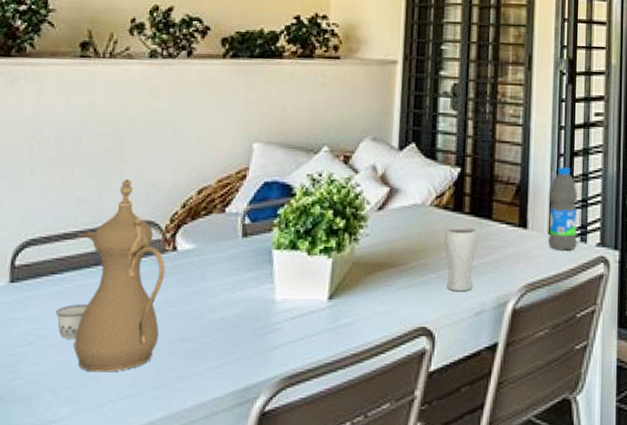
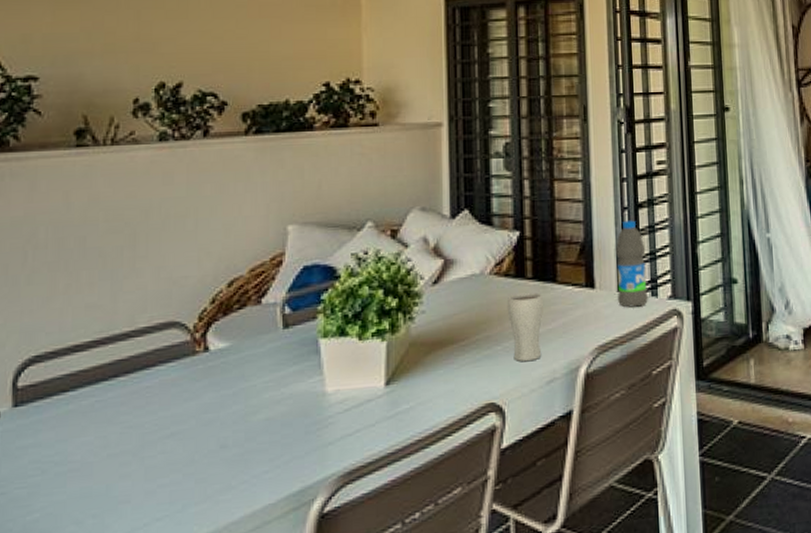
teapot: present [55,178,166,372] -> none [71,277,197,495]

